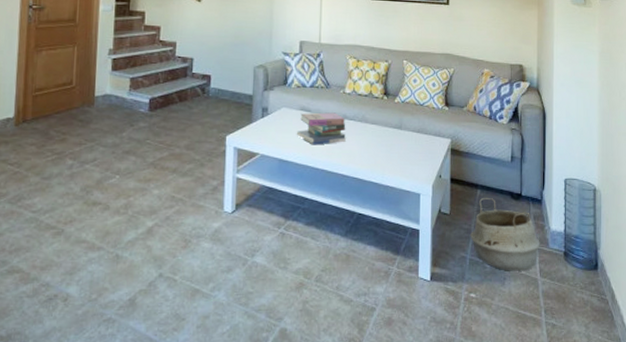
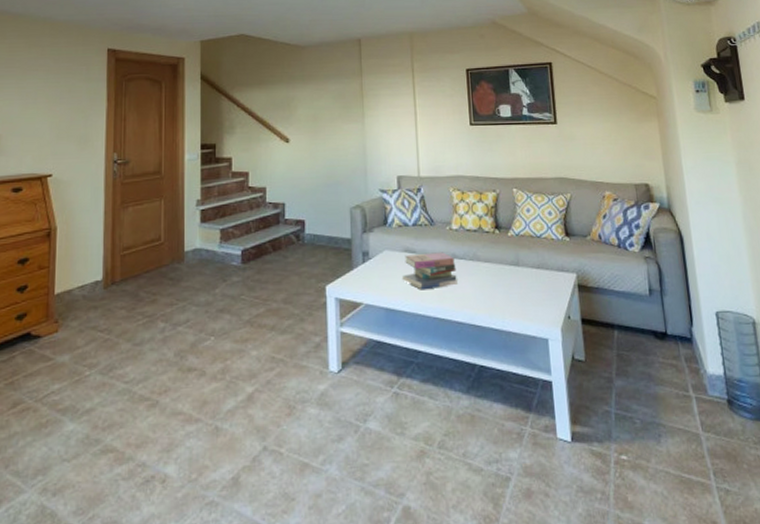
woven basket: present [469,197,540,271] -> none [611,338,697,426]

